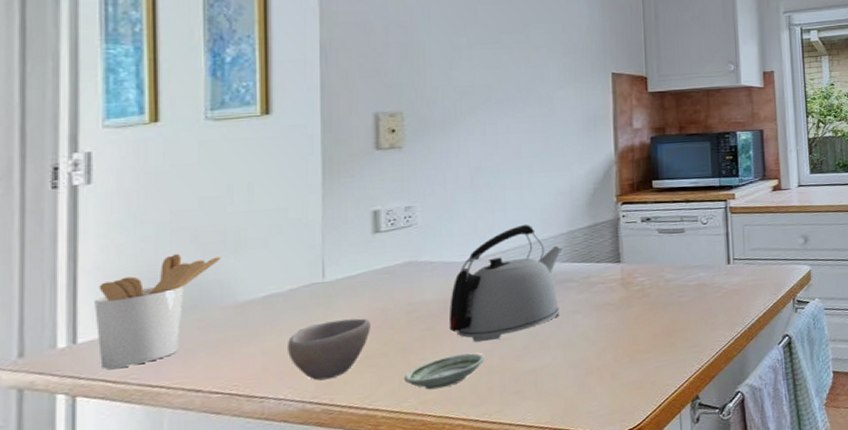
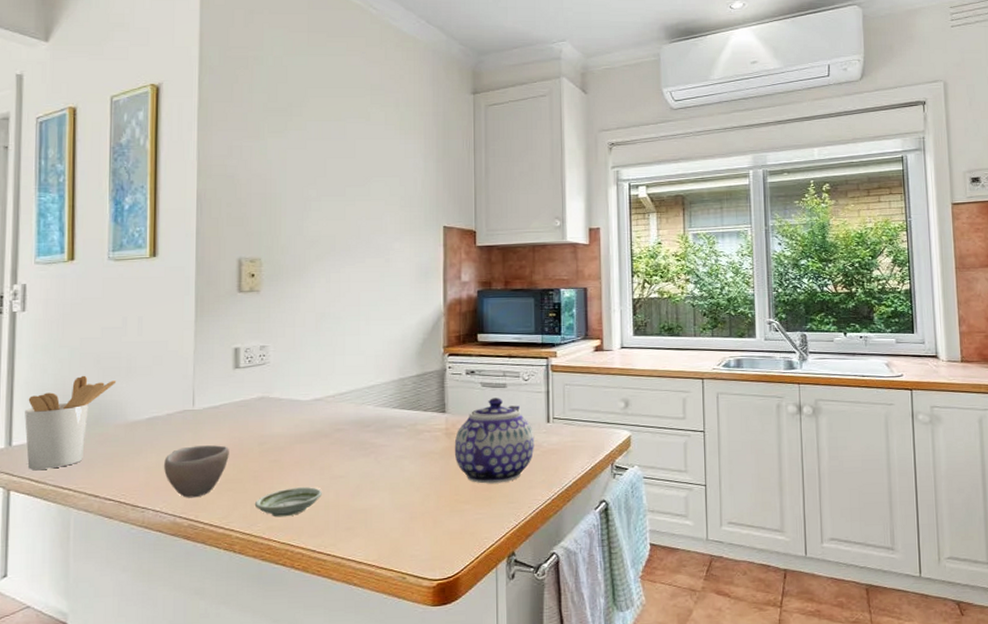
kettle: present [450,225,563,342] -> none [294,370,393,478]
teapot: none [631,243,716,331] -> present [454,398,535,484]

